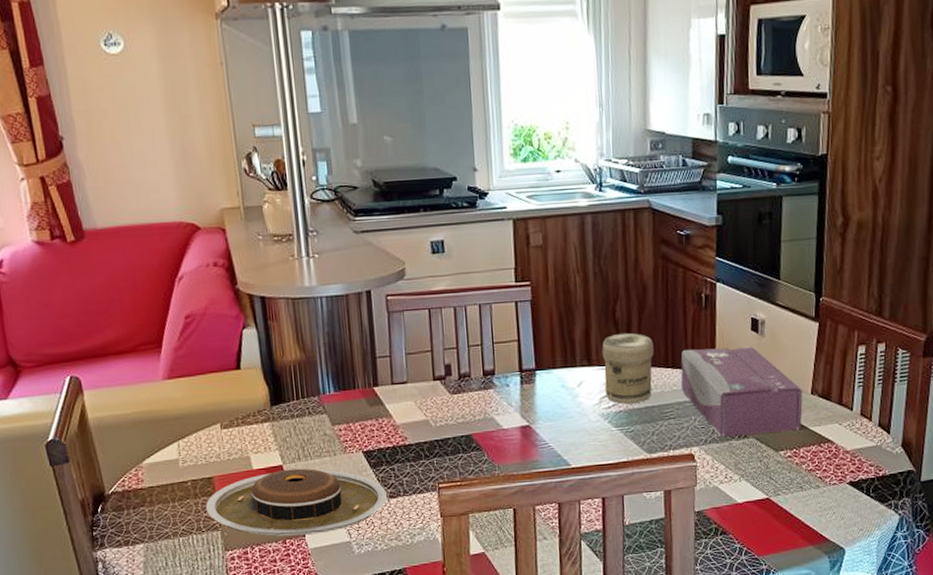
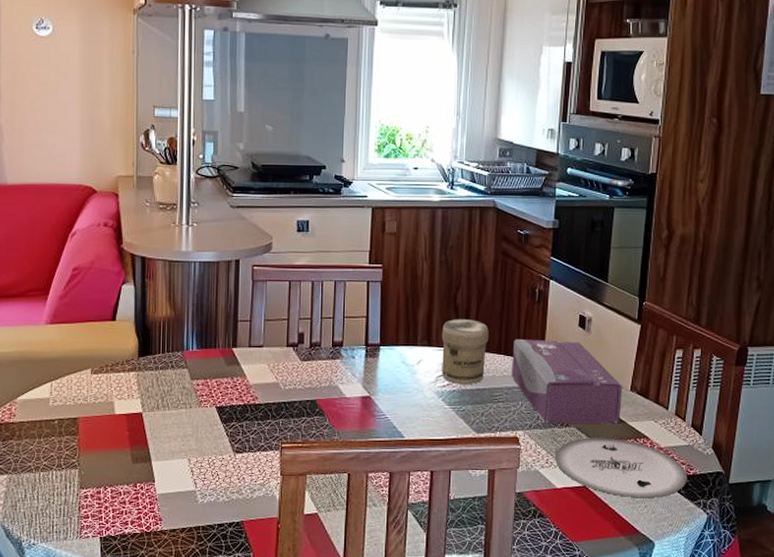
plate: present [205,468,388,537] -> none [67,417,234,481]
plate: none [735,445,876,506] -> present [555,438,687,499]

